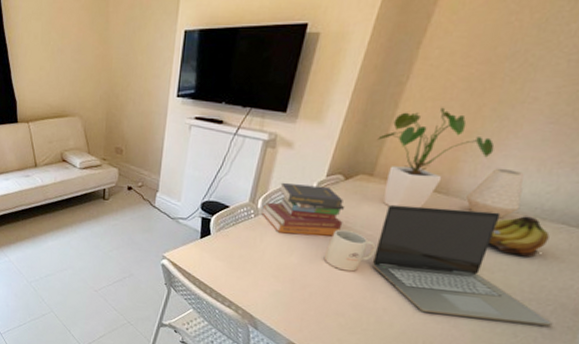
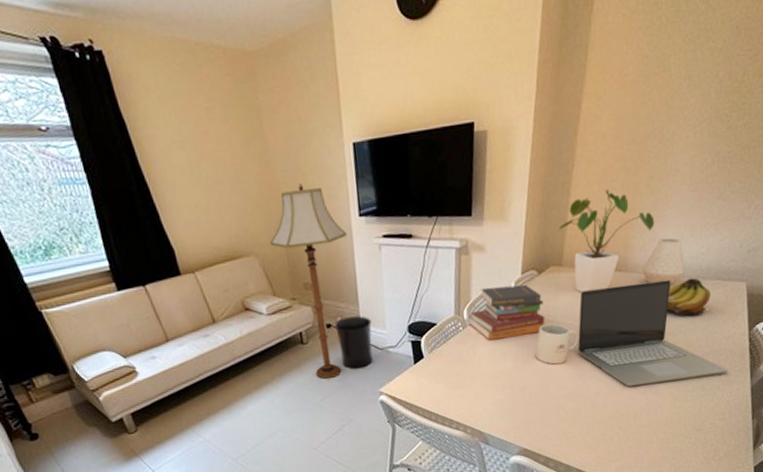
floor lamp: none [95,61,162,234] -> present [271,183,347,379]
waste bin: none [135,184,169,232] -> present [335,316,373,369]

